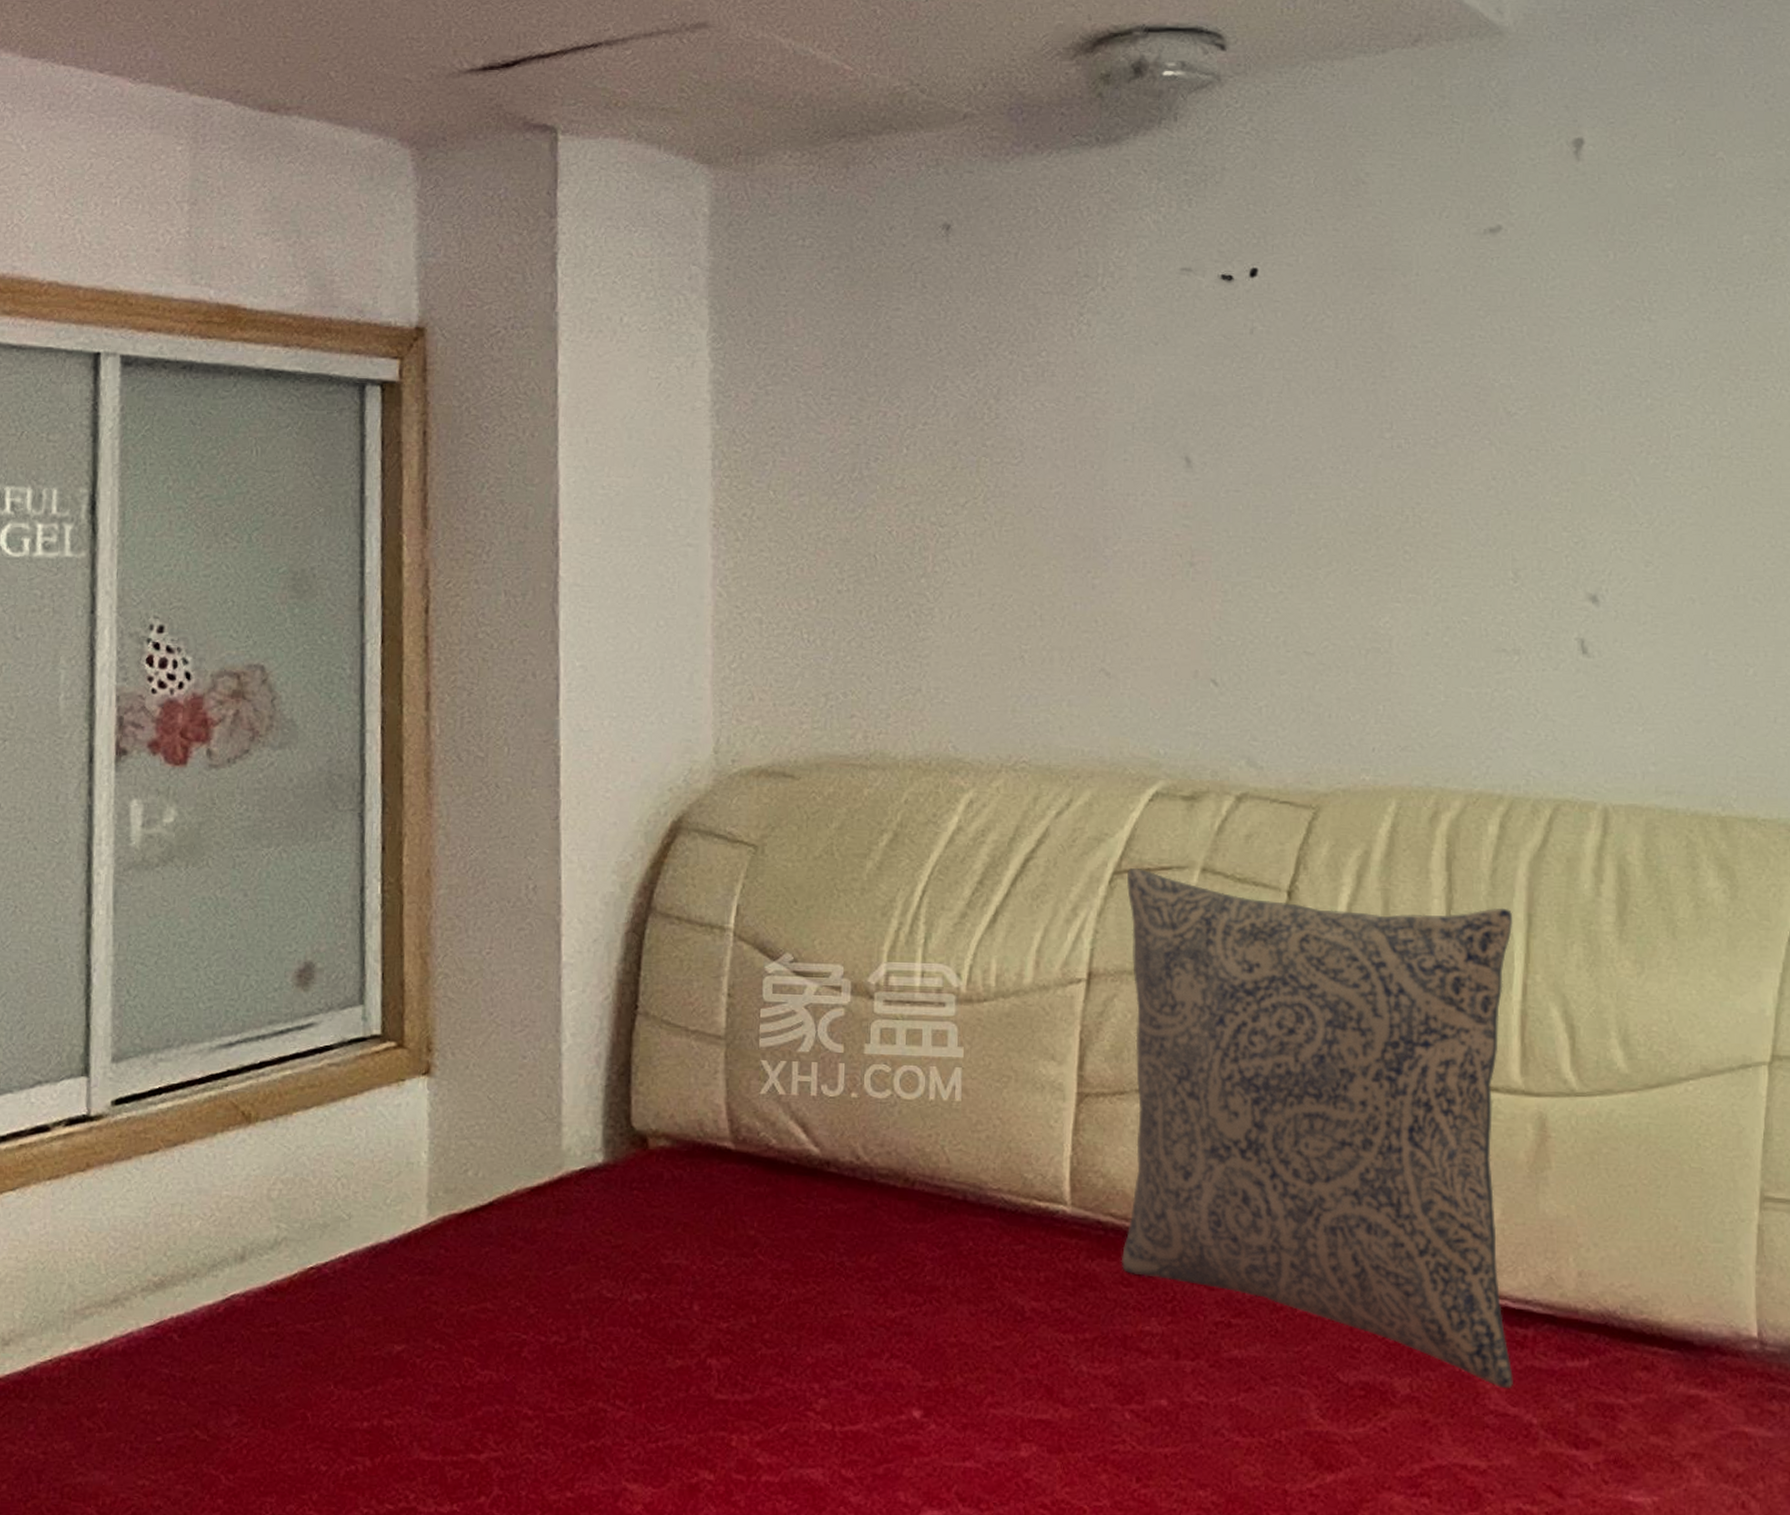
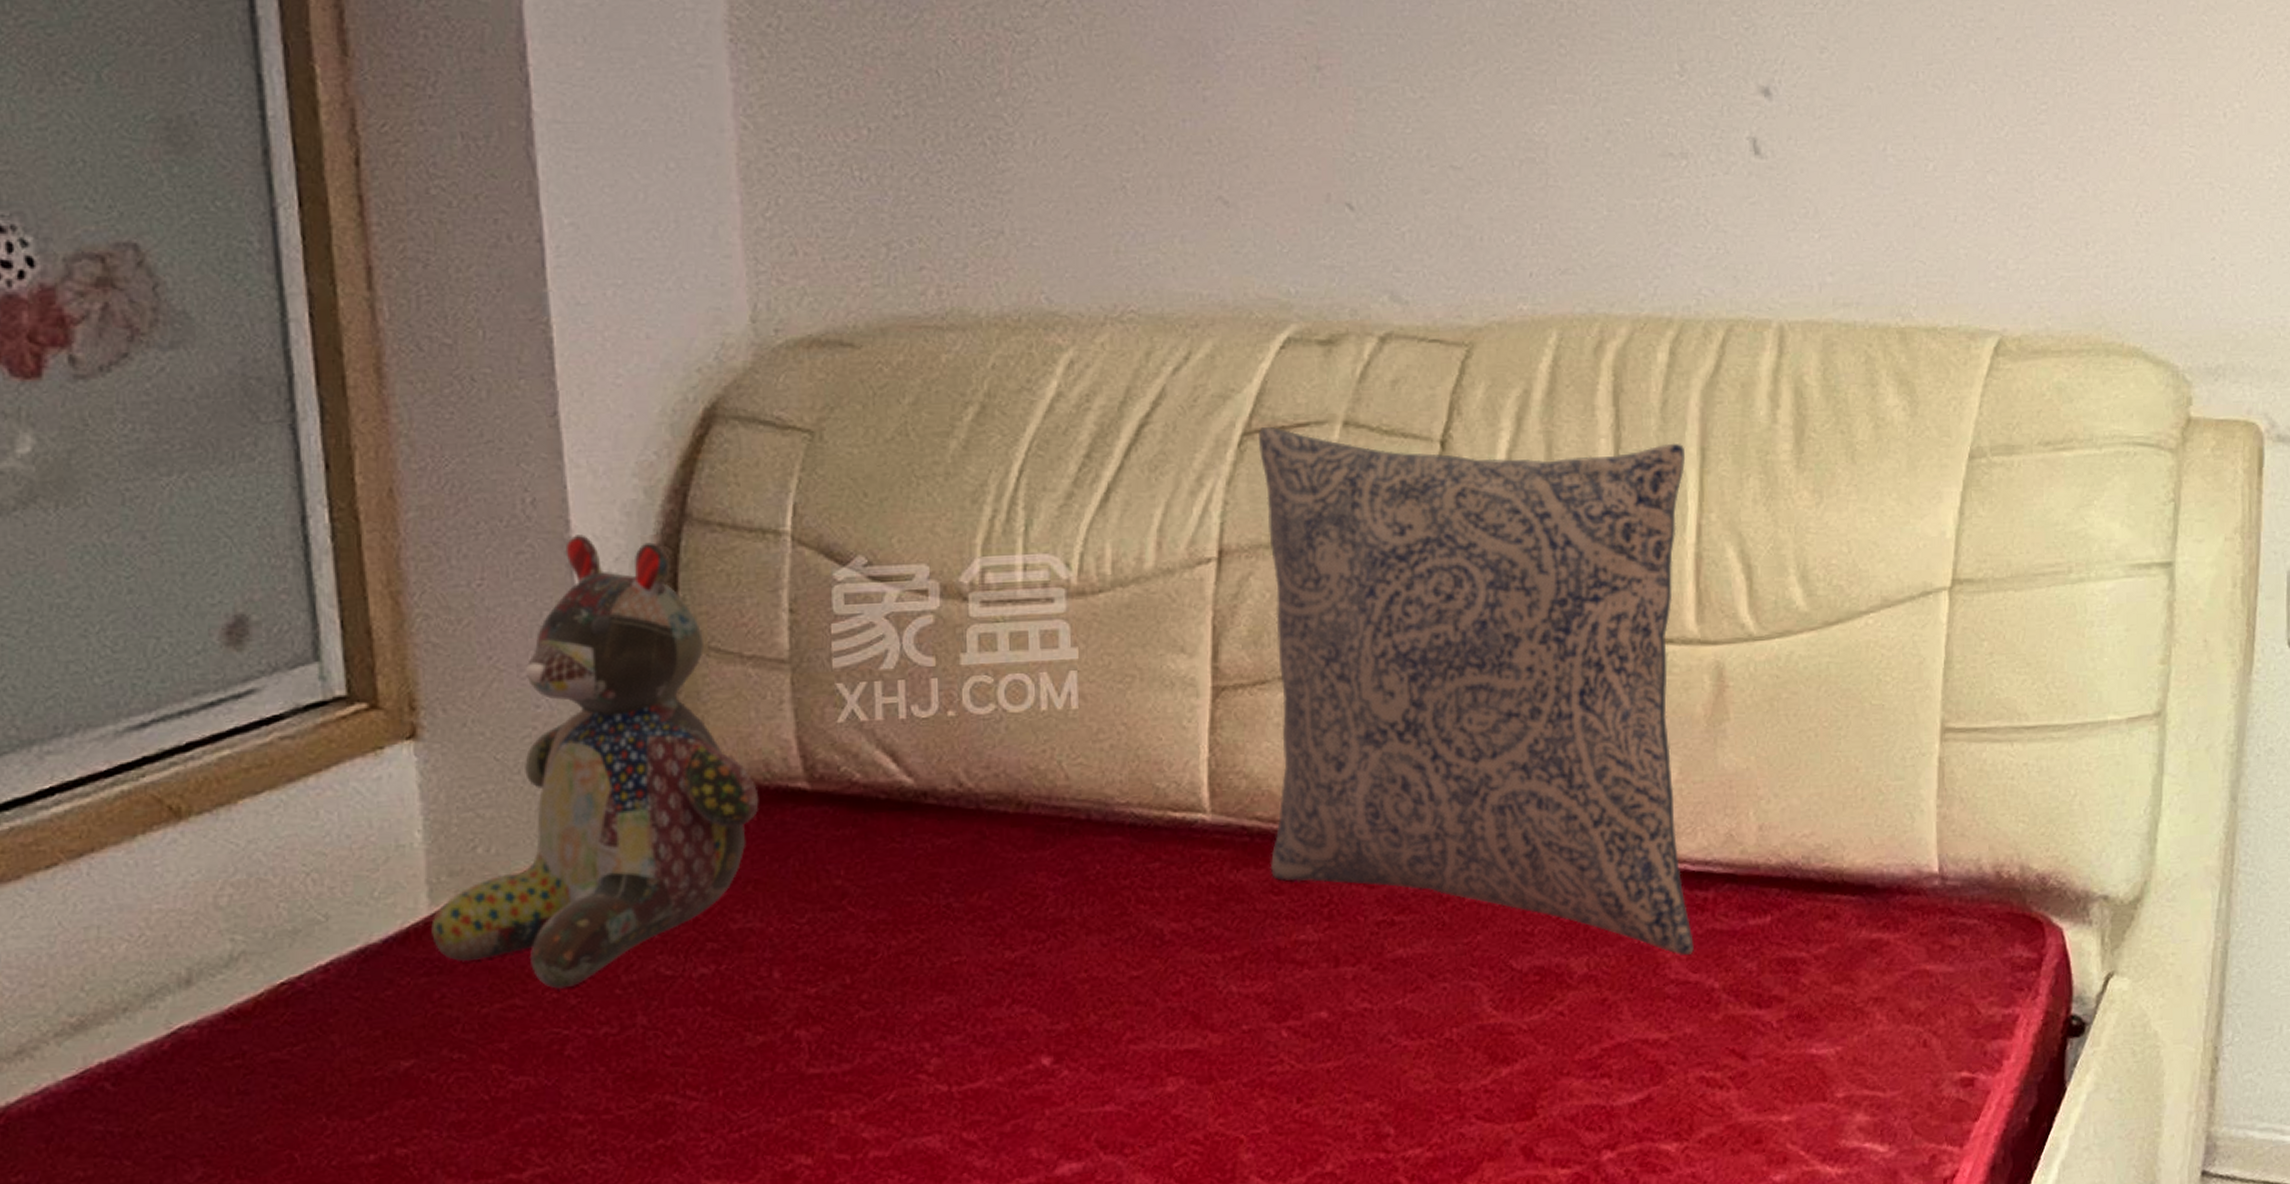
stuffed bear: none [427,918,693,1299] -> present [431,534,759,989]

